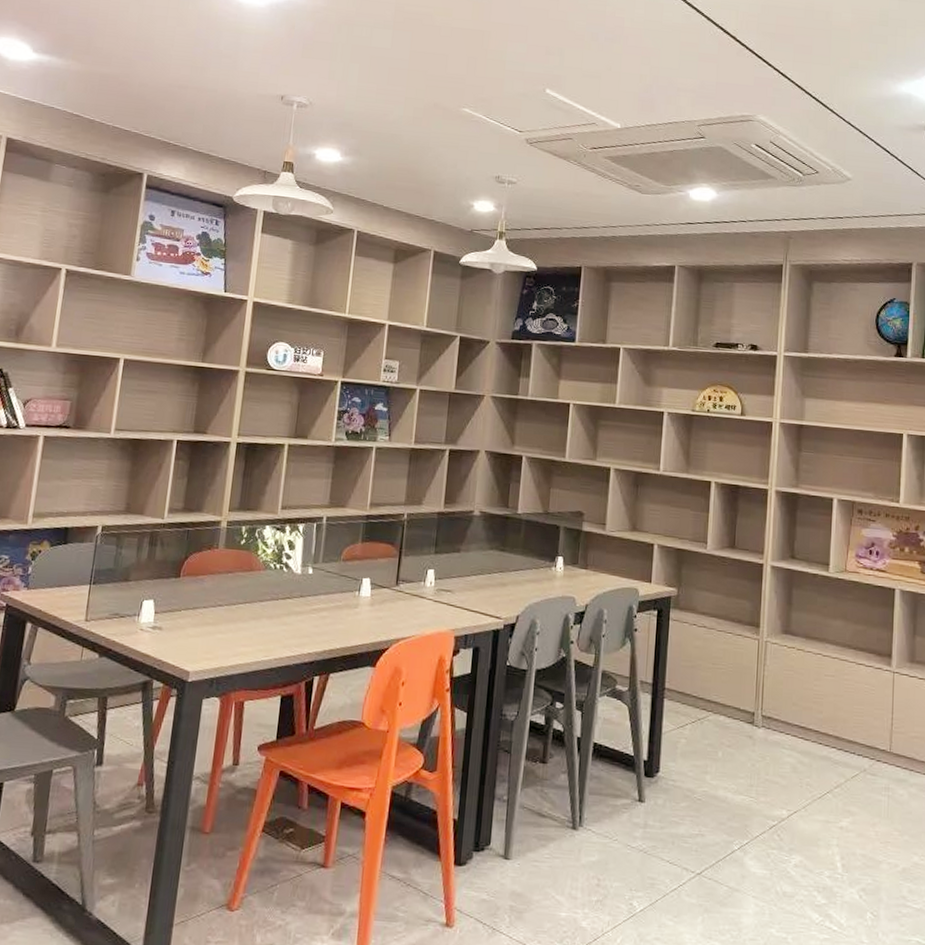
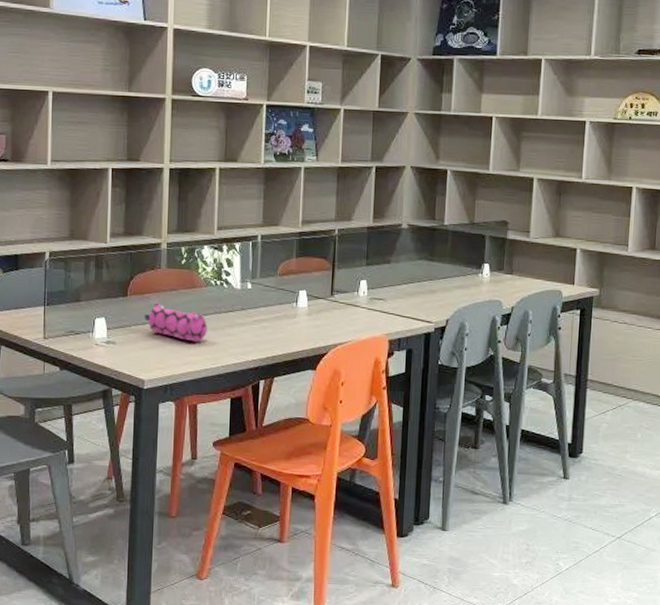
pencil case: none [196,585,263,631] -> present [144,302,207,342]

